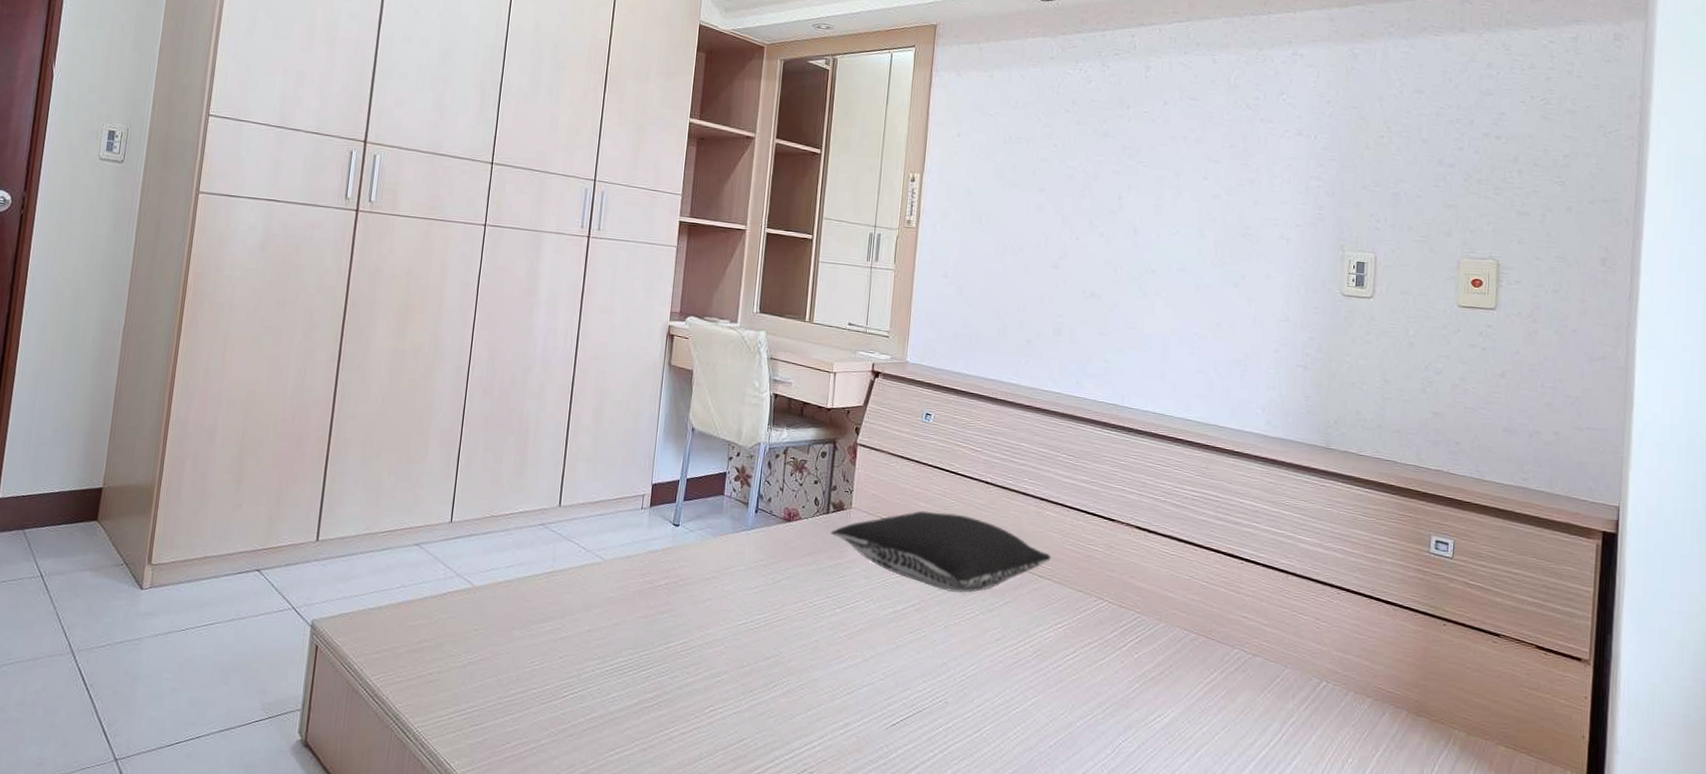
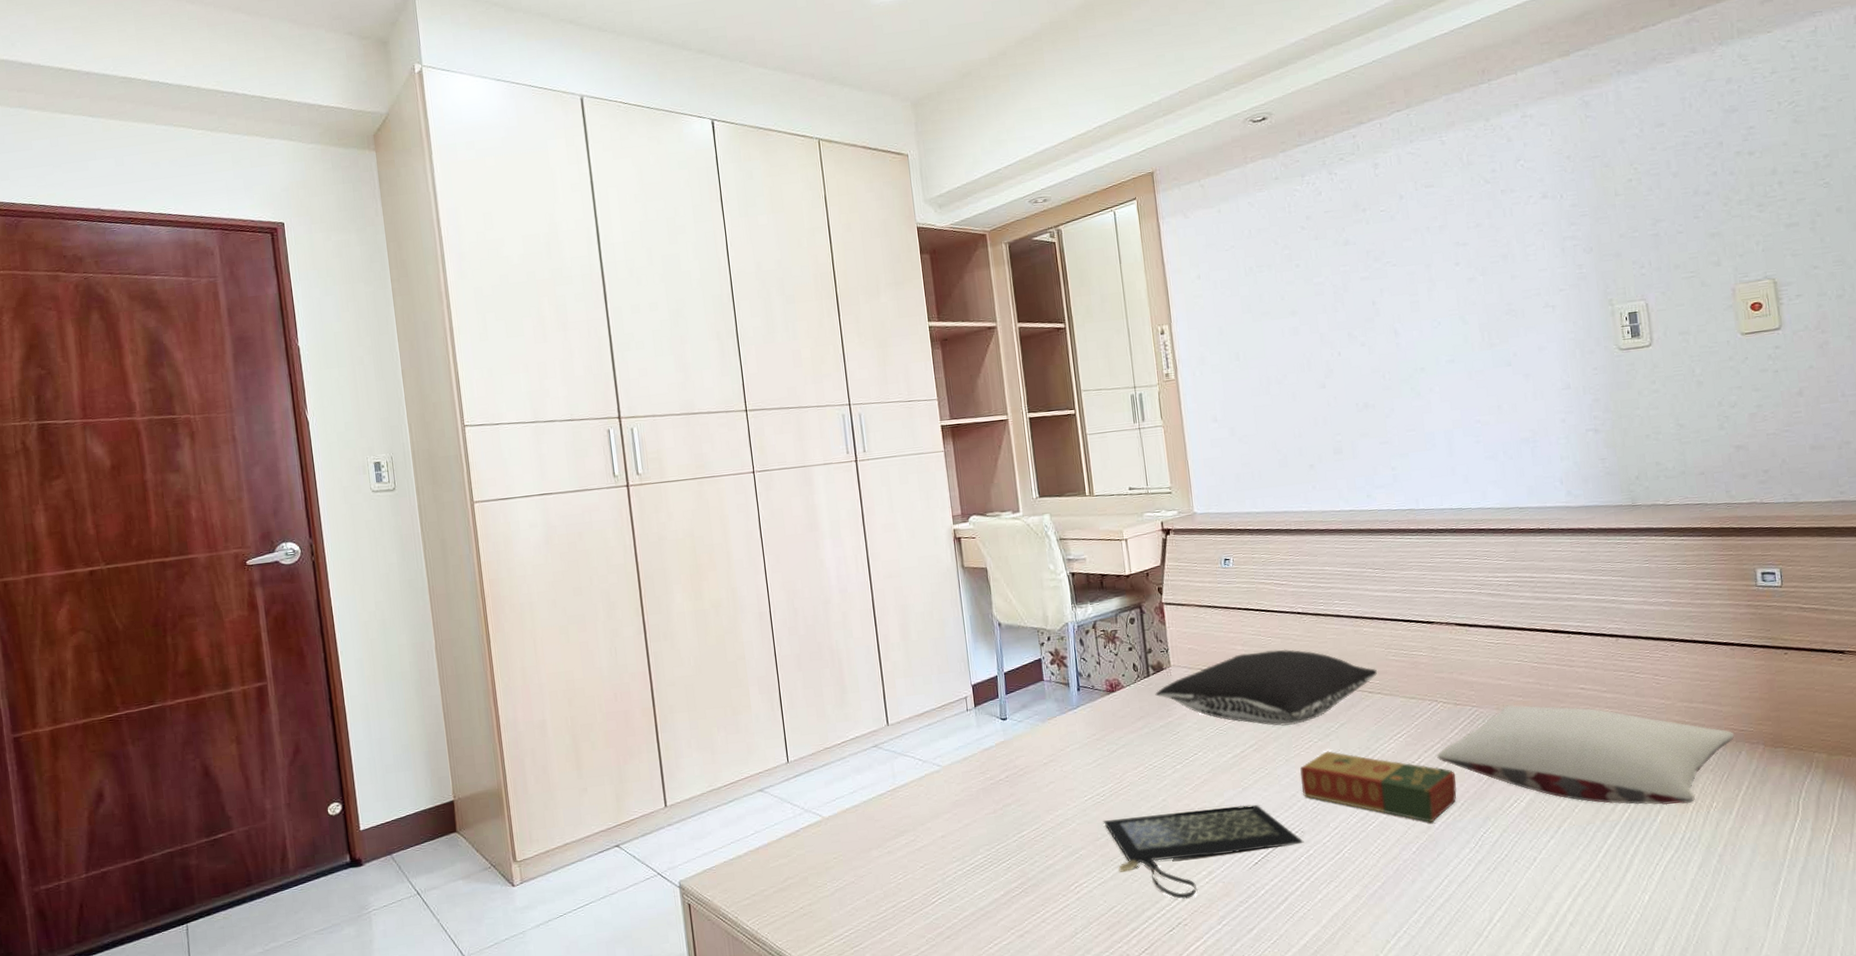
clutch bag: none [751,649,946,746] -> present [1103,804,1304,899]
book: none [953,626,1107,719] -> present [1300,751,1457,822]
pillow: none [1091,618,1382,755] -> present [1436,704,1735,806]

